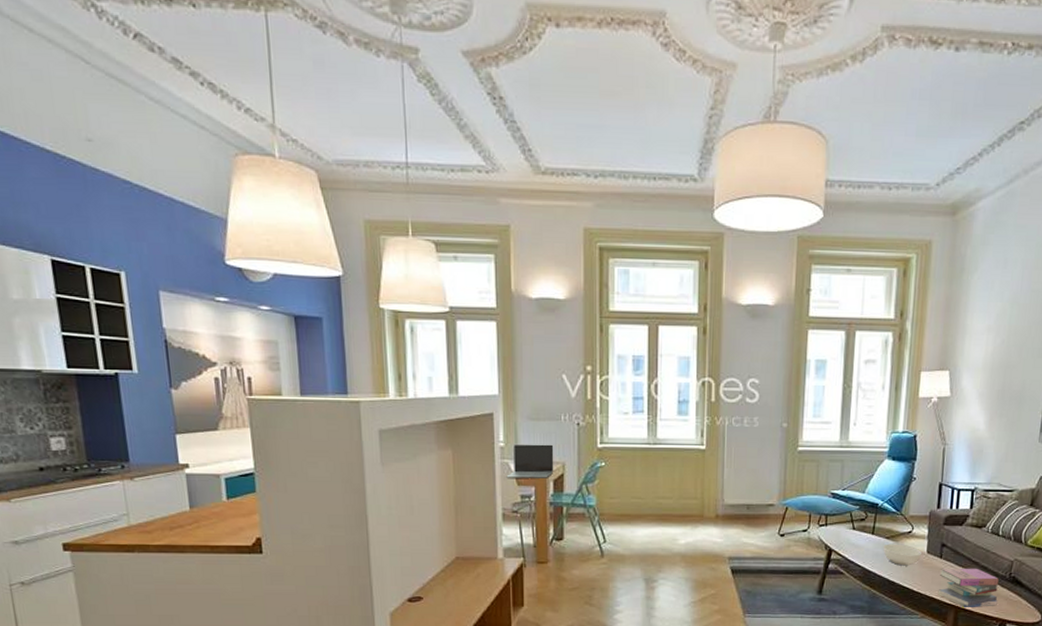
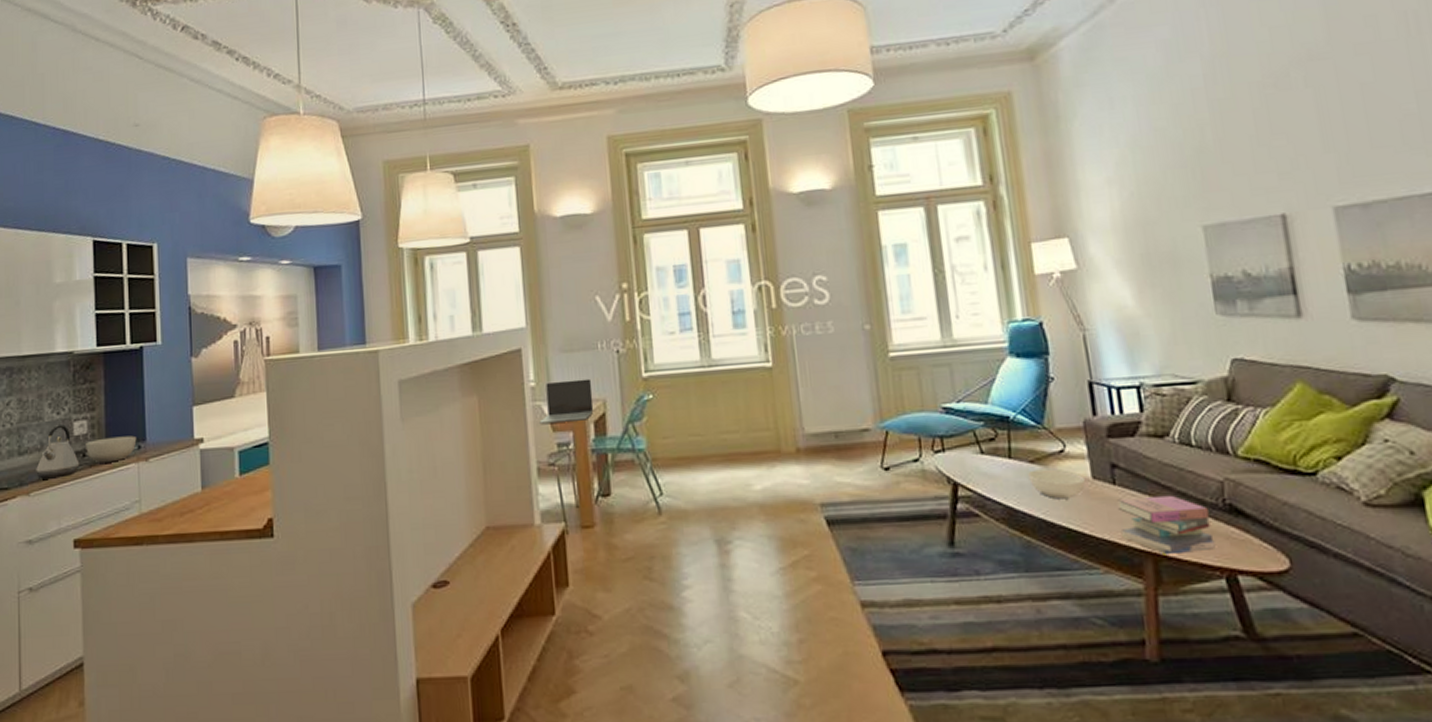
kettle: none [14,438,61,488] -> present [36,423,80,479]
bowl: none [65,455,120,478] -> present [86,435,137,463]

